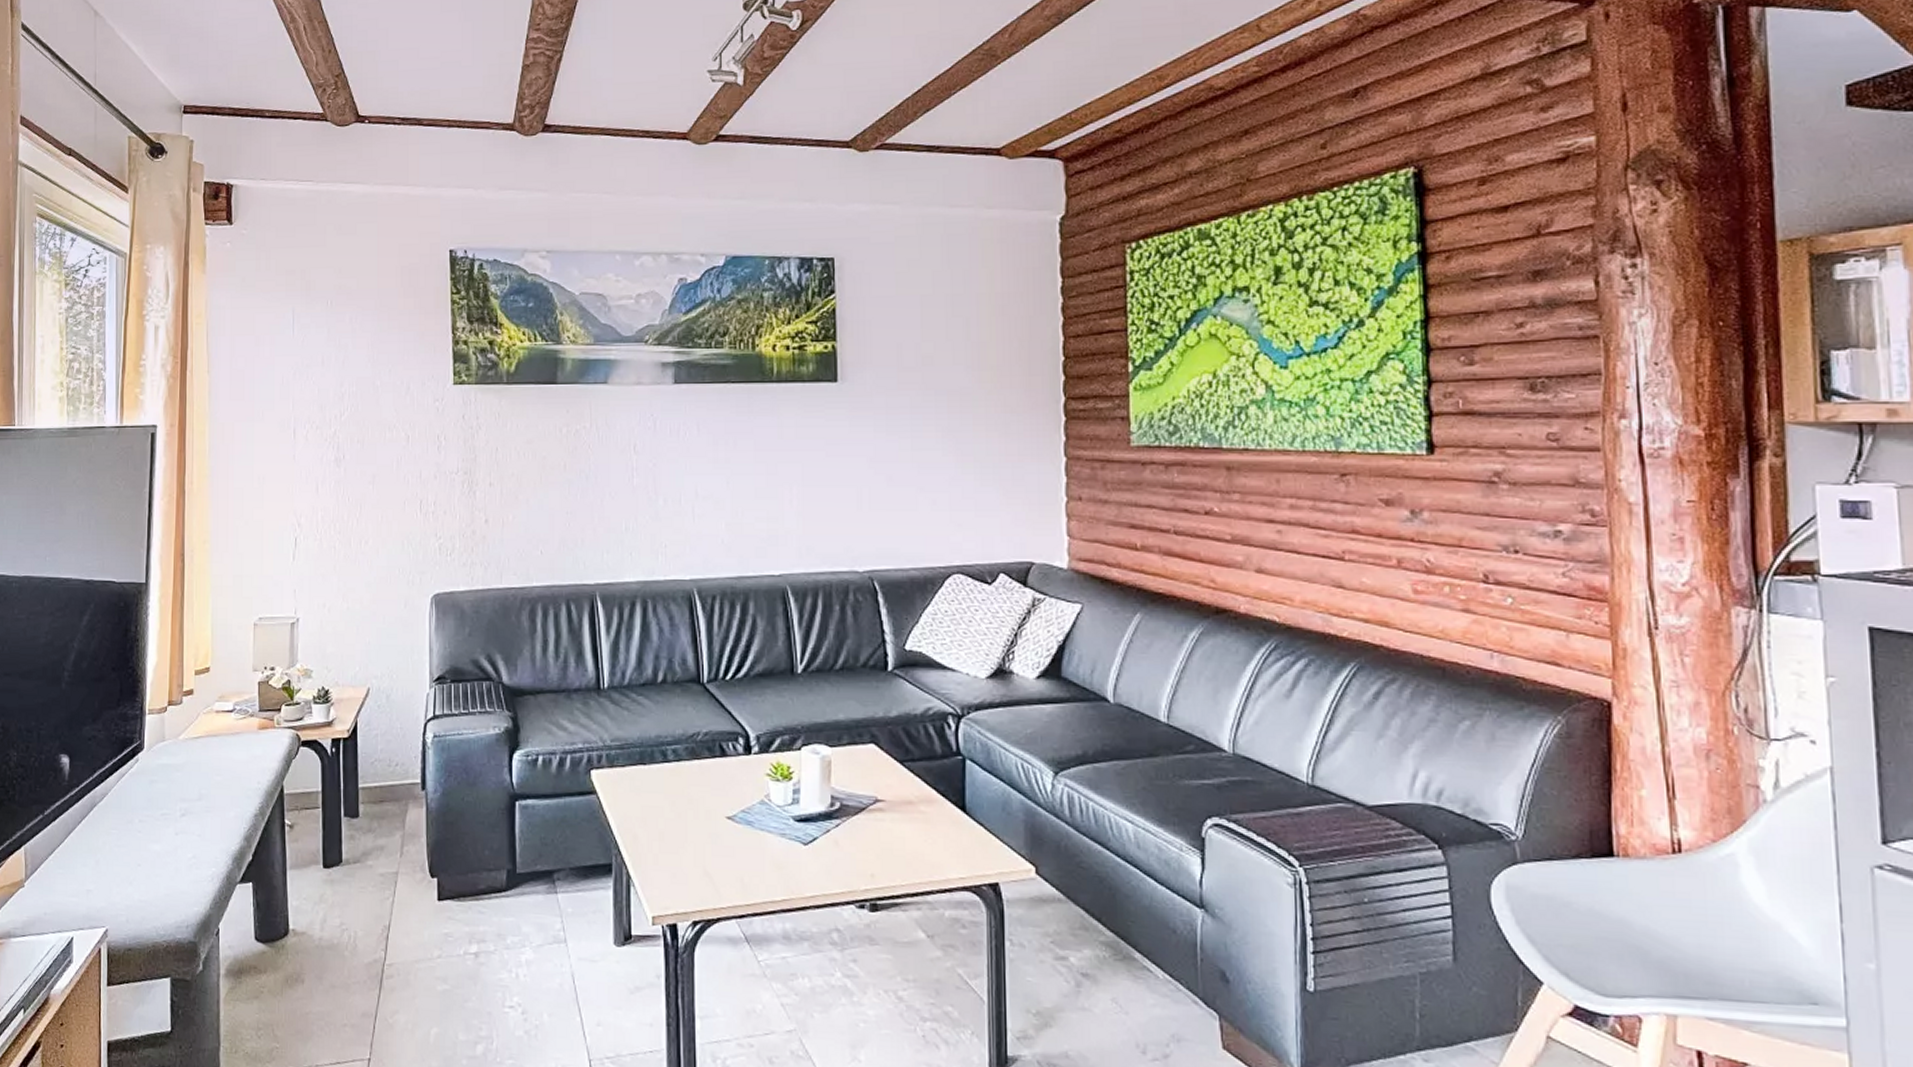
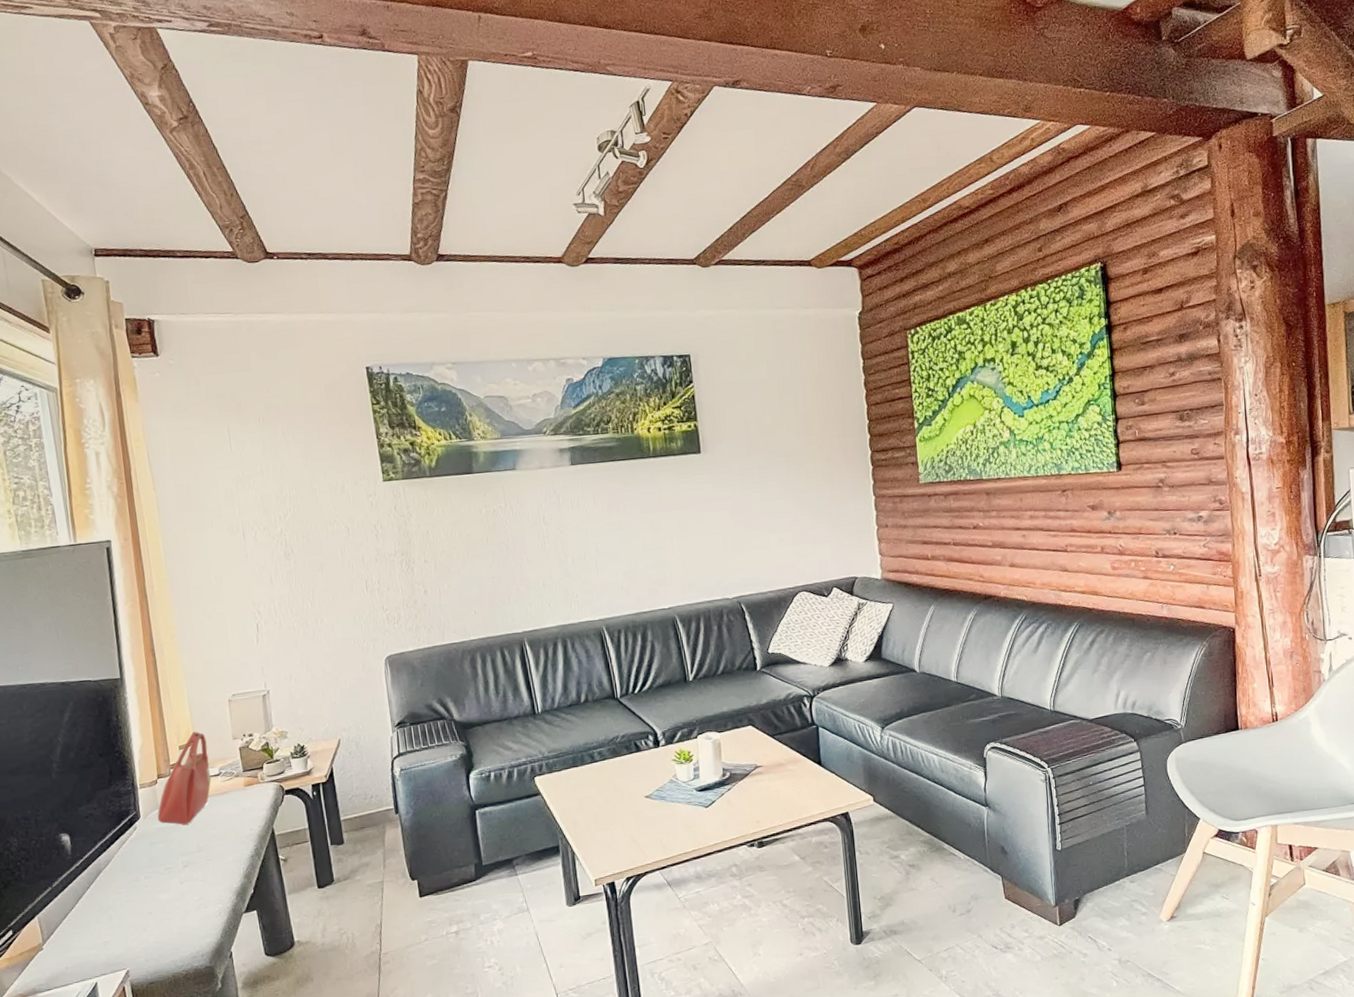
handbag: none [161,655,225,765] -> present [157,731,212,825]

